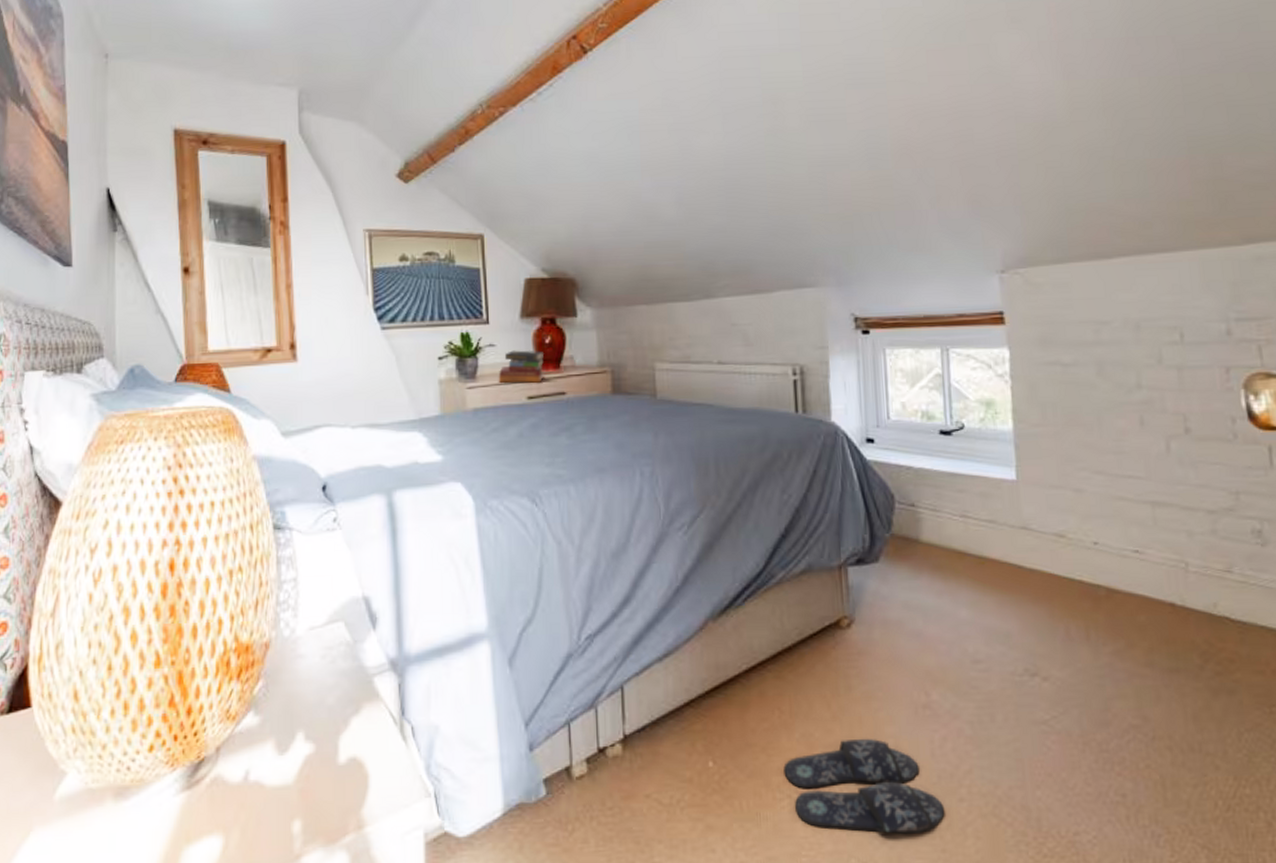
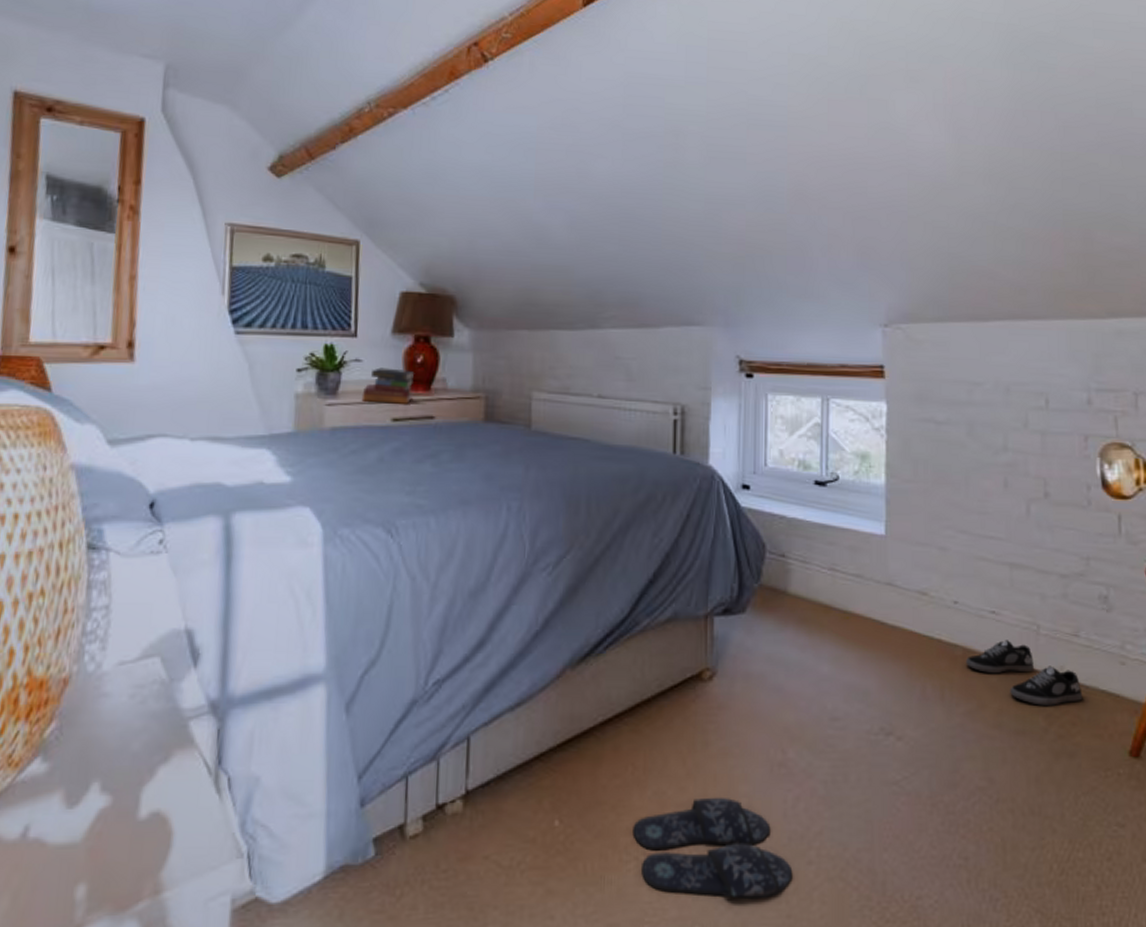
shoe: none [1110,579,1241,643] -> present [965,640,1083,706]

